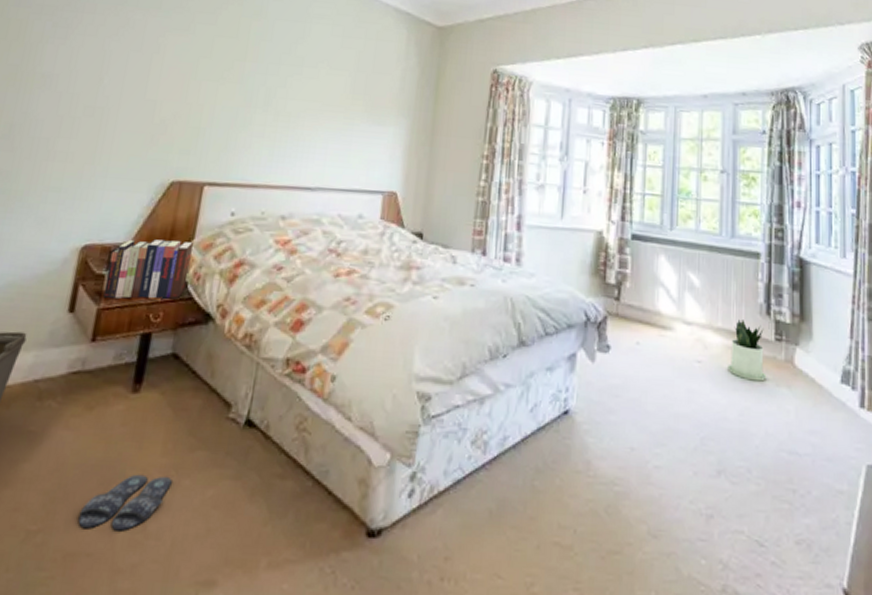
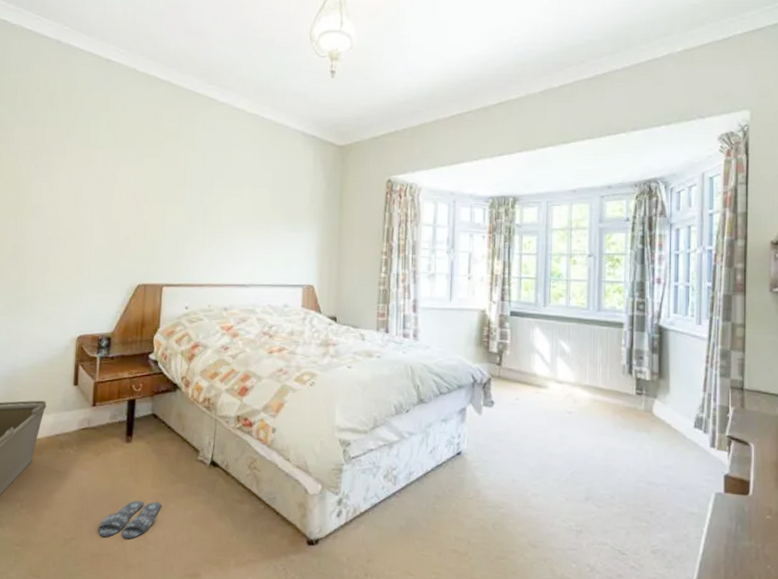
books: present [103,239,193,299] -> none [97,329,159,375]
planter: present [728,319,767,382] -> none [594,378,628,428]

